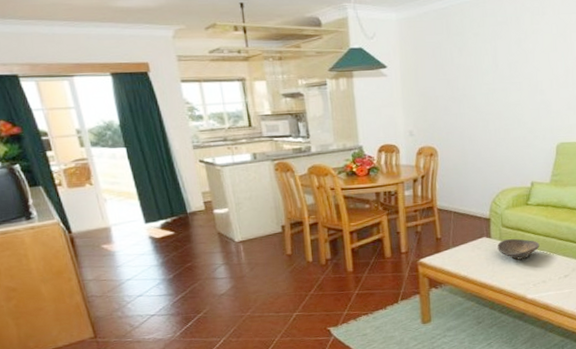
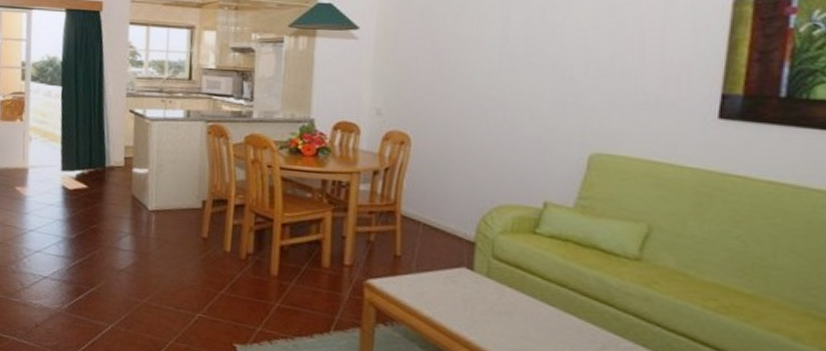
decorative bowl: present [497,239,540,260] -> none [482,277,549,313]

